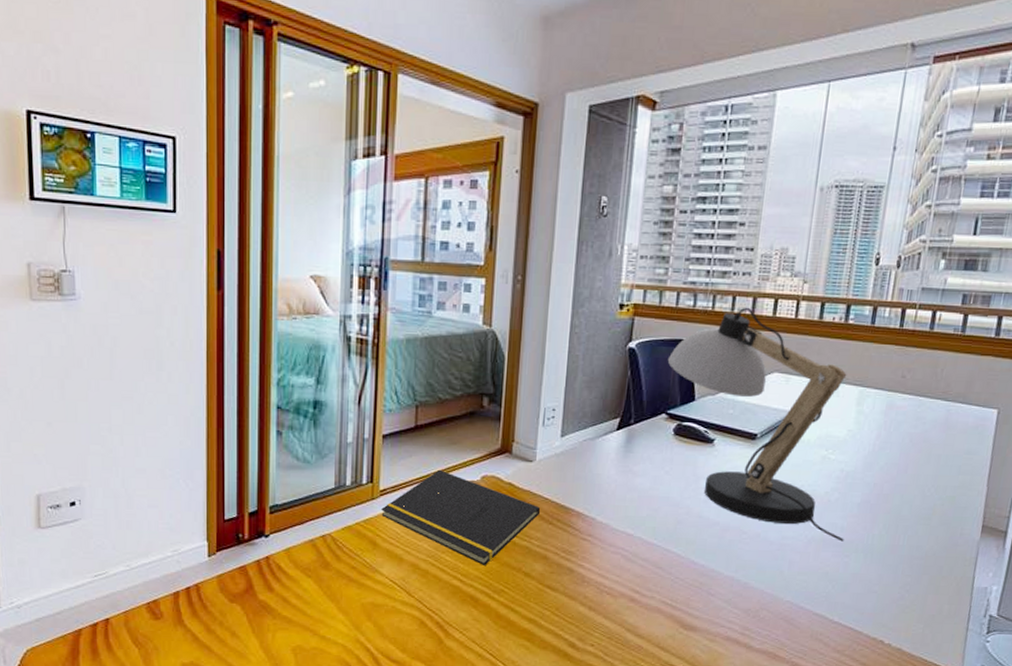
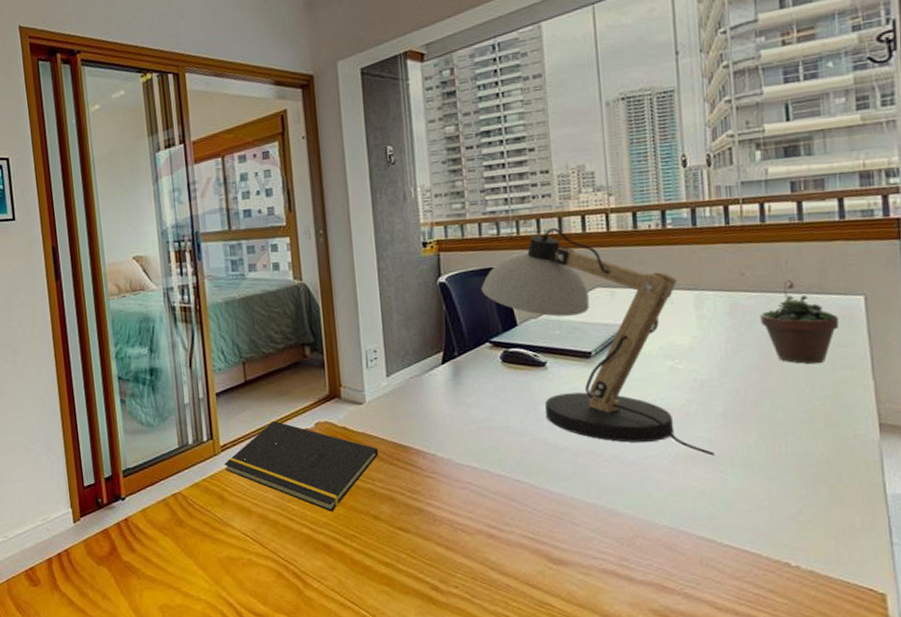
succulent plant: none [908,386,973,467] -> present [760,279,840,364]

